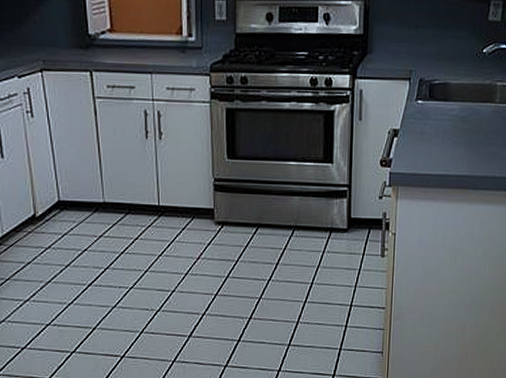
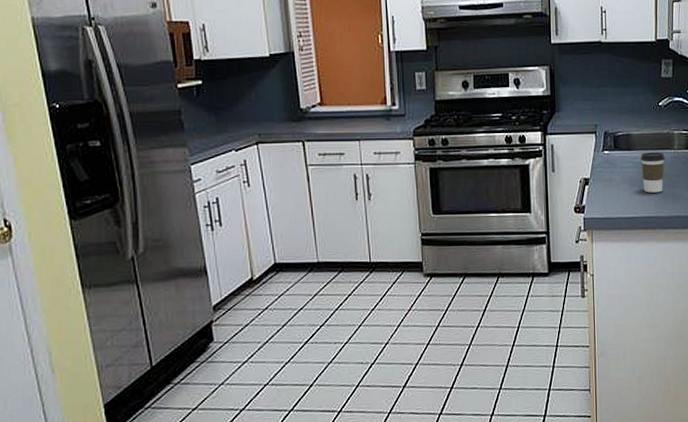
coffee cup: none [456,104,485,150] -> present [640,152,665,193]

